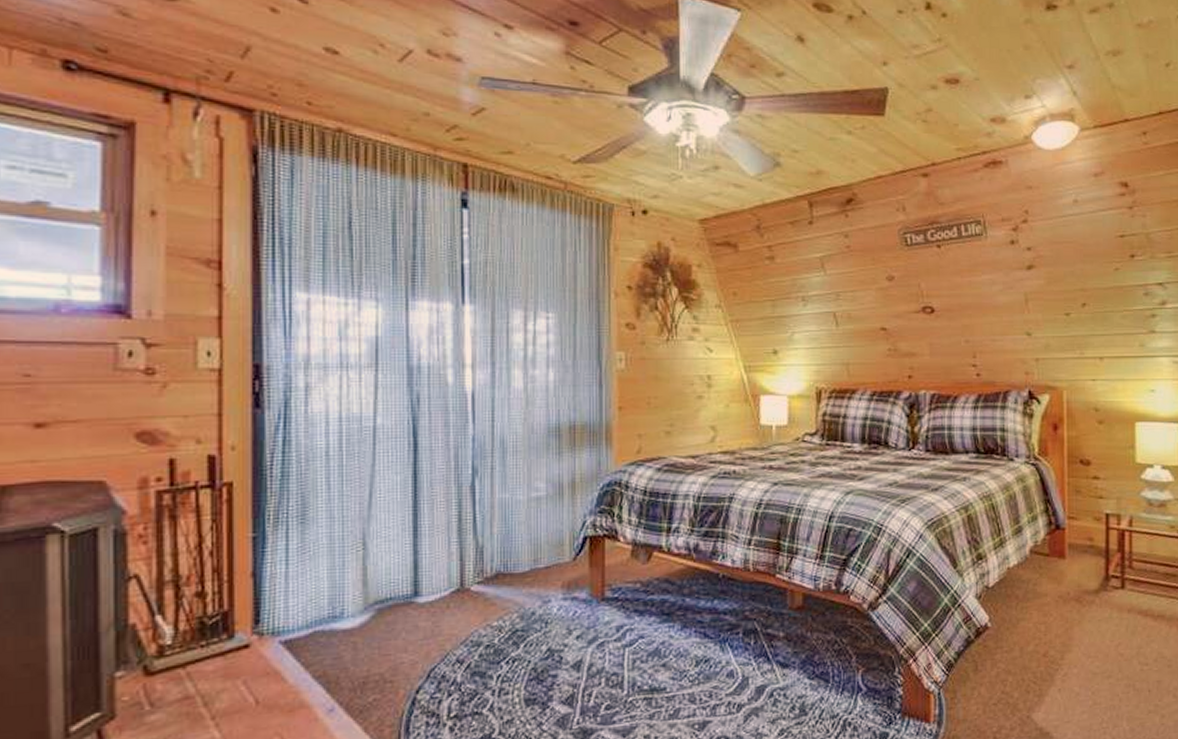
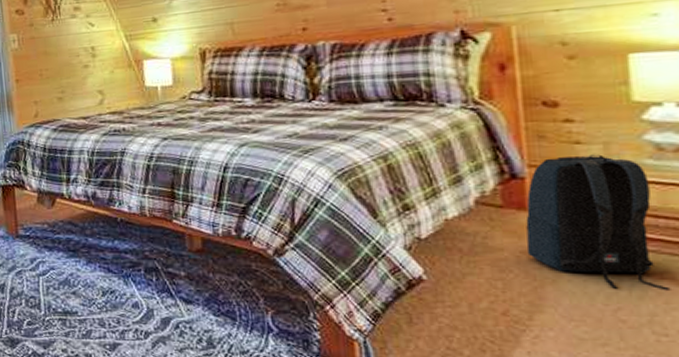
backpack: none [1063,507,1151,626] -> present [525,153,671,291]

